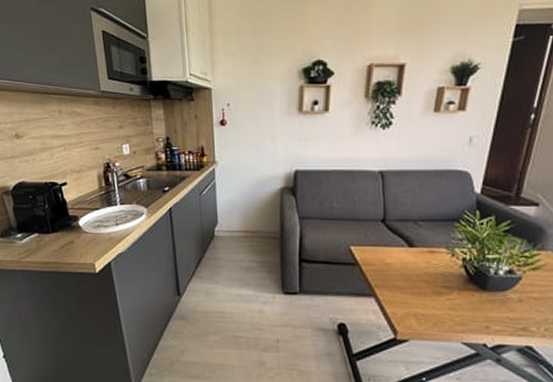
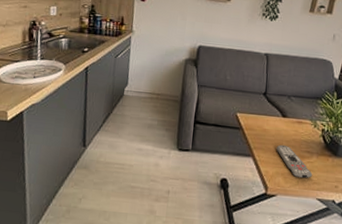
remote control: none [403,280,454,320] -> present [276,144,313,179]

